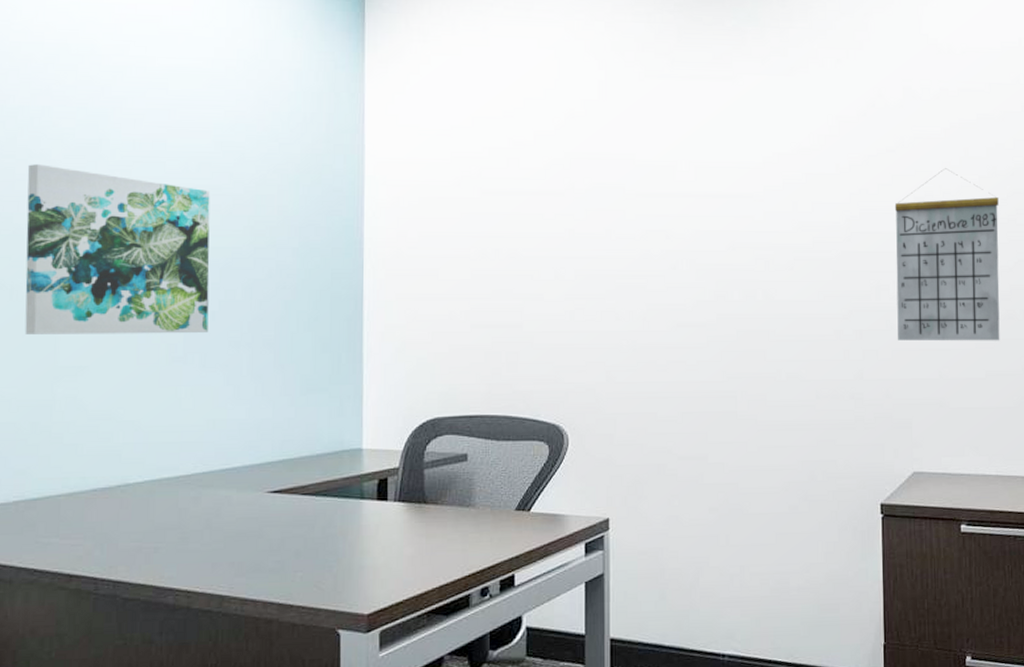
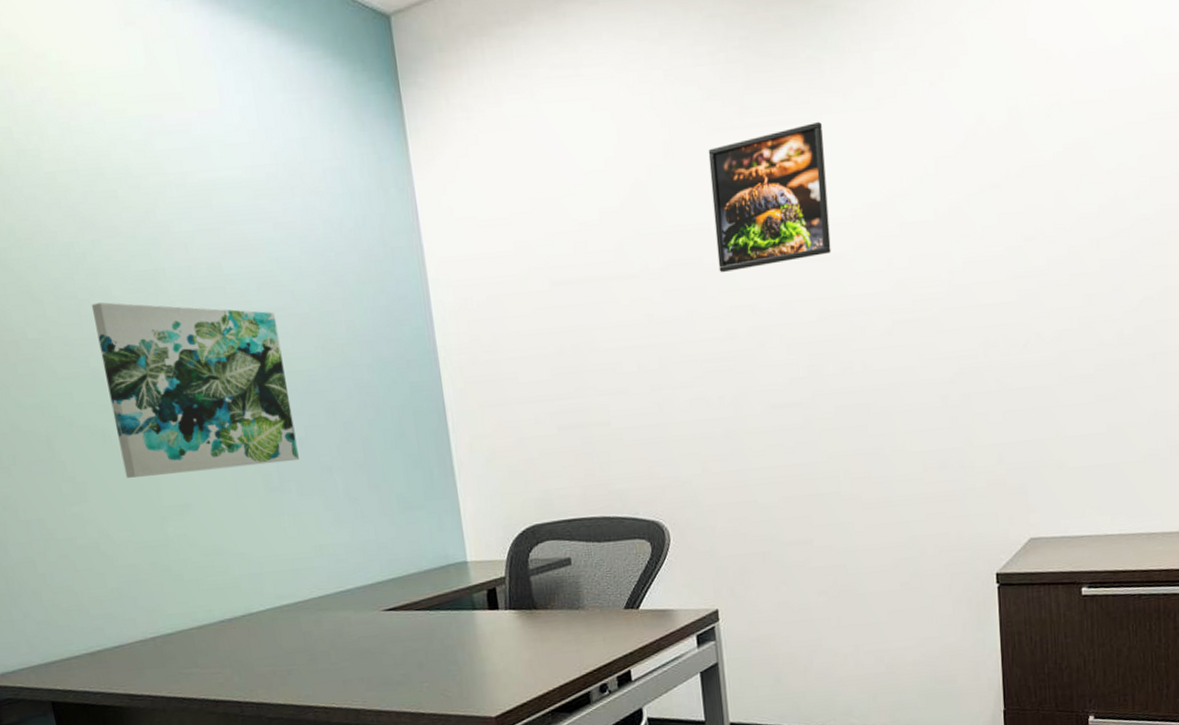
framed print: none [638,79,743,200] -> present [708,121,831,273]
calendar: present [894,168,1000,341] -> none [1001,199,1123,401]

